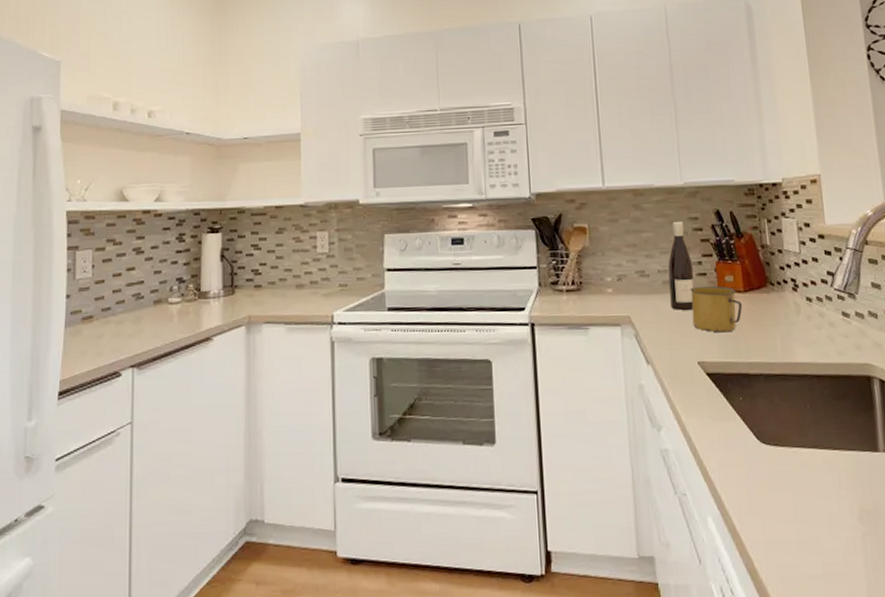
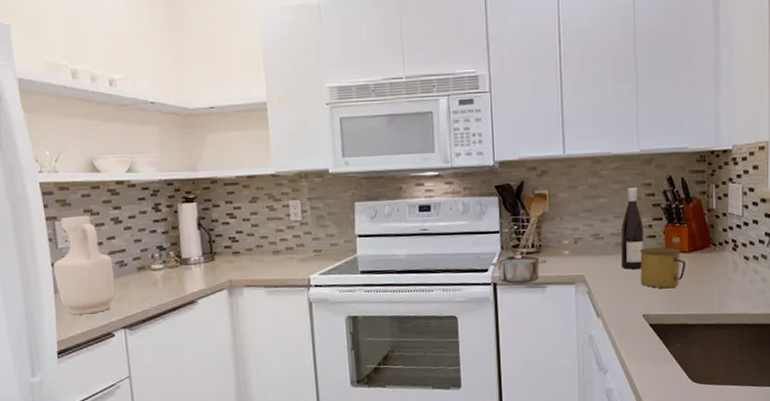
ceramic jug: none [68,245,130,352] -> present [53,215,116,315]
cooking pot: none [527,288,589,324] -> present [490,251,547,284]

